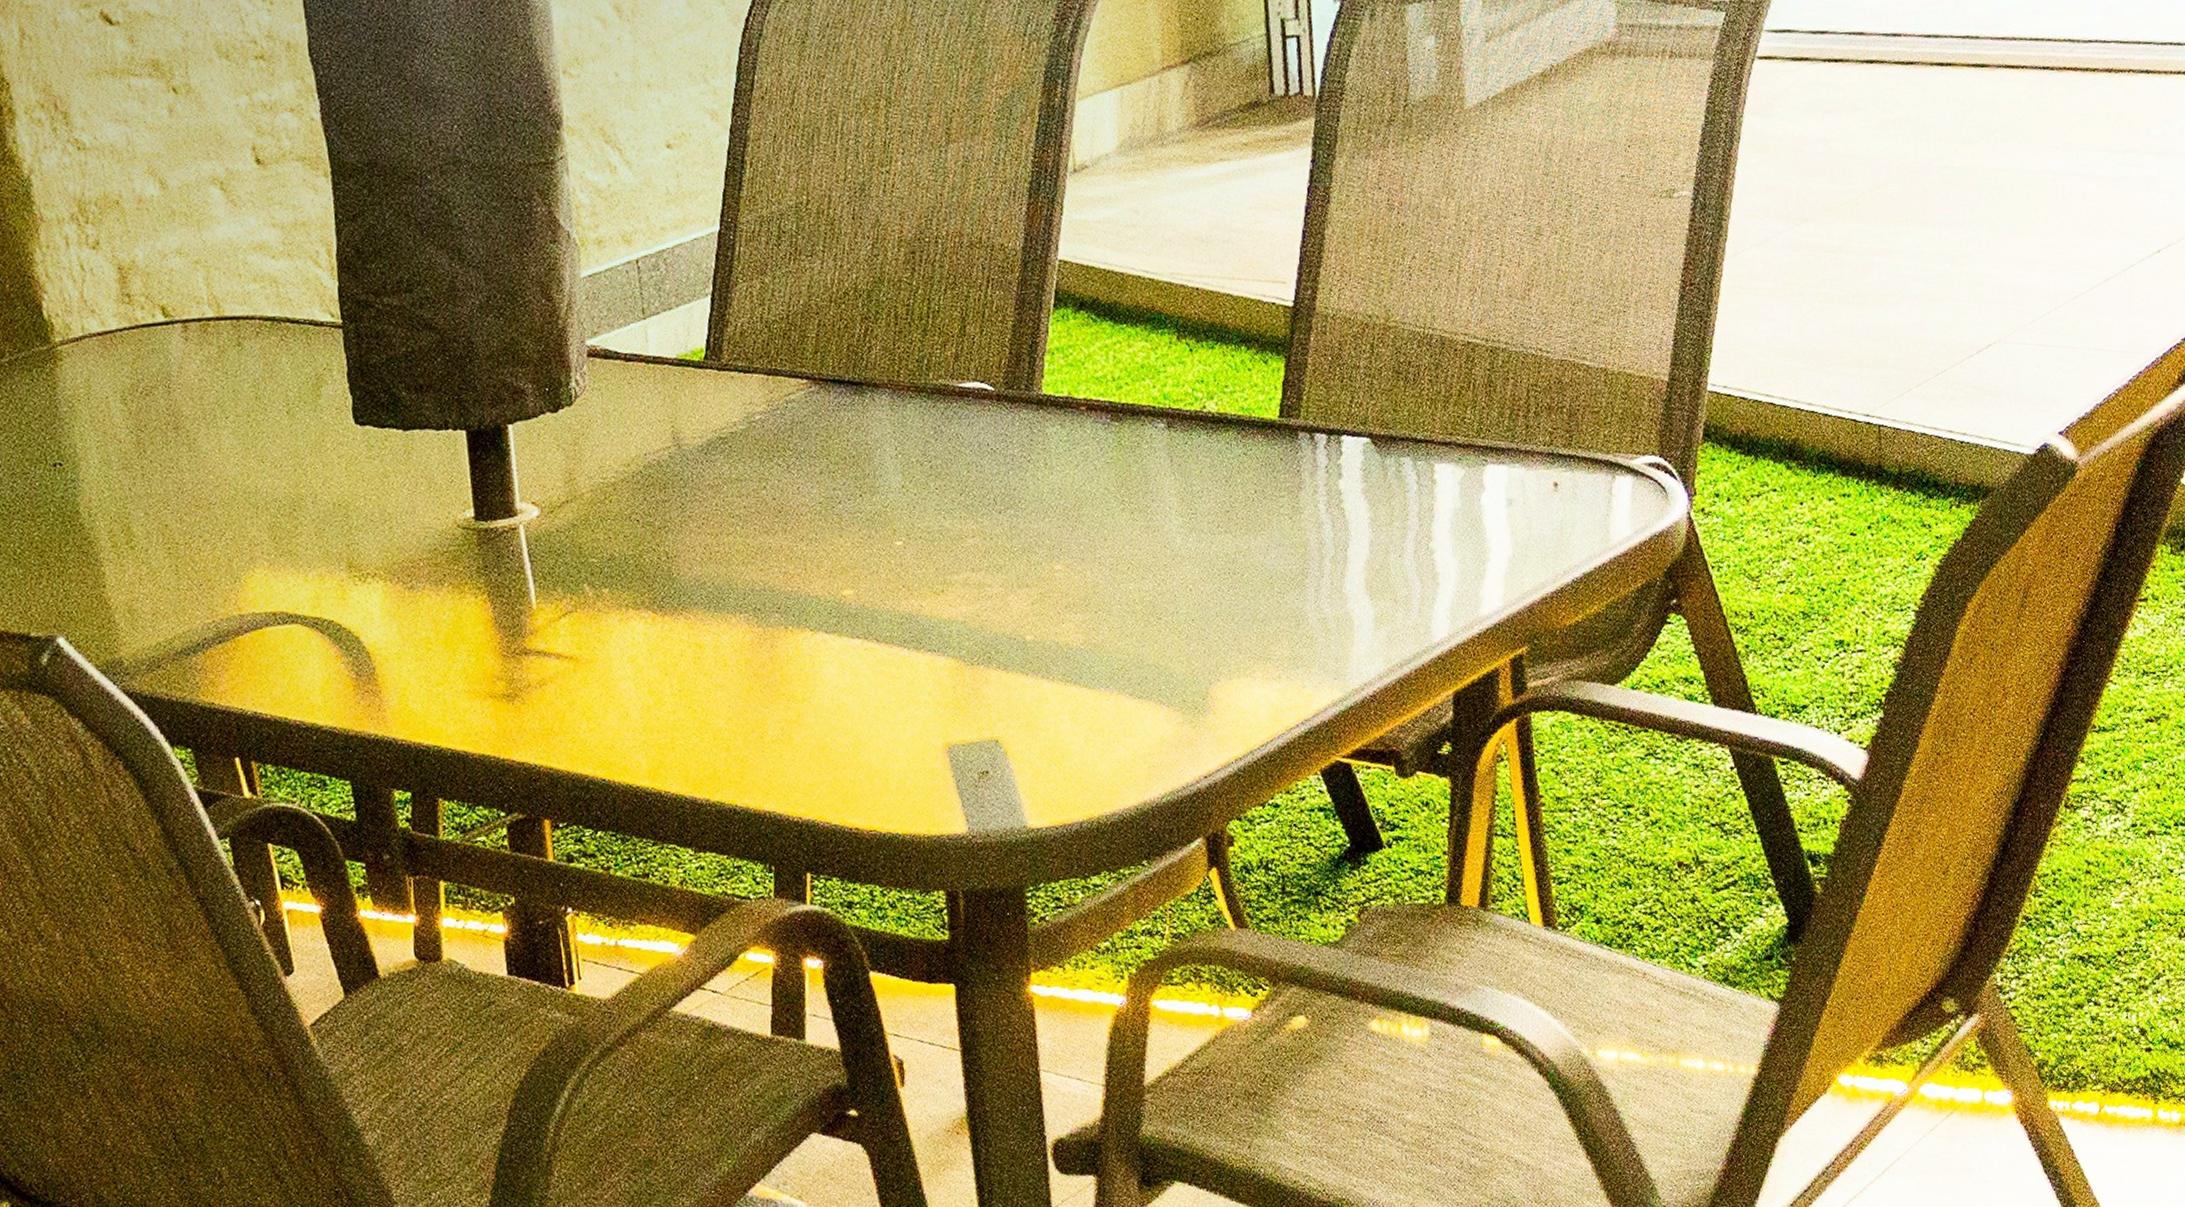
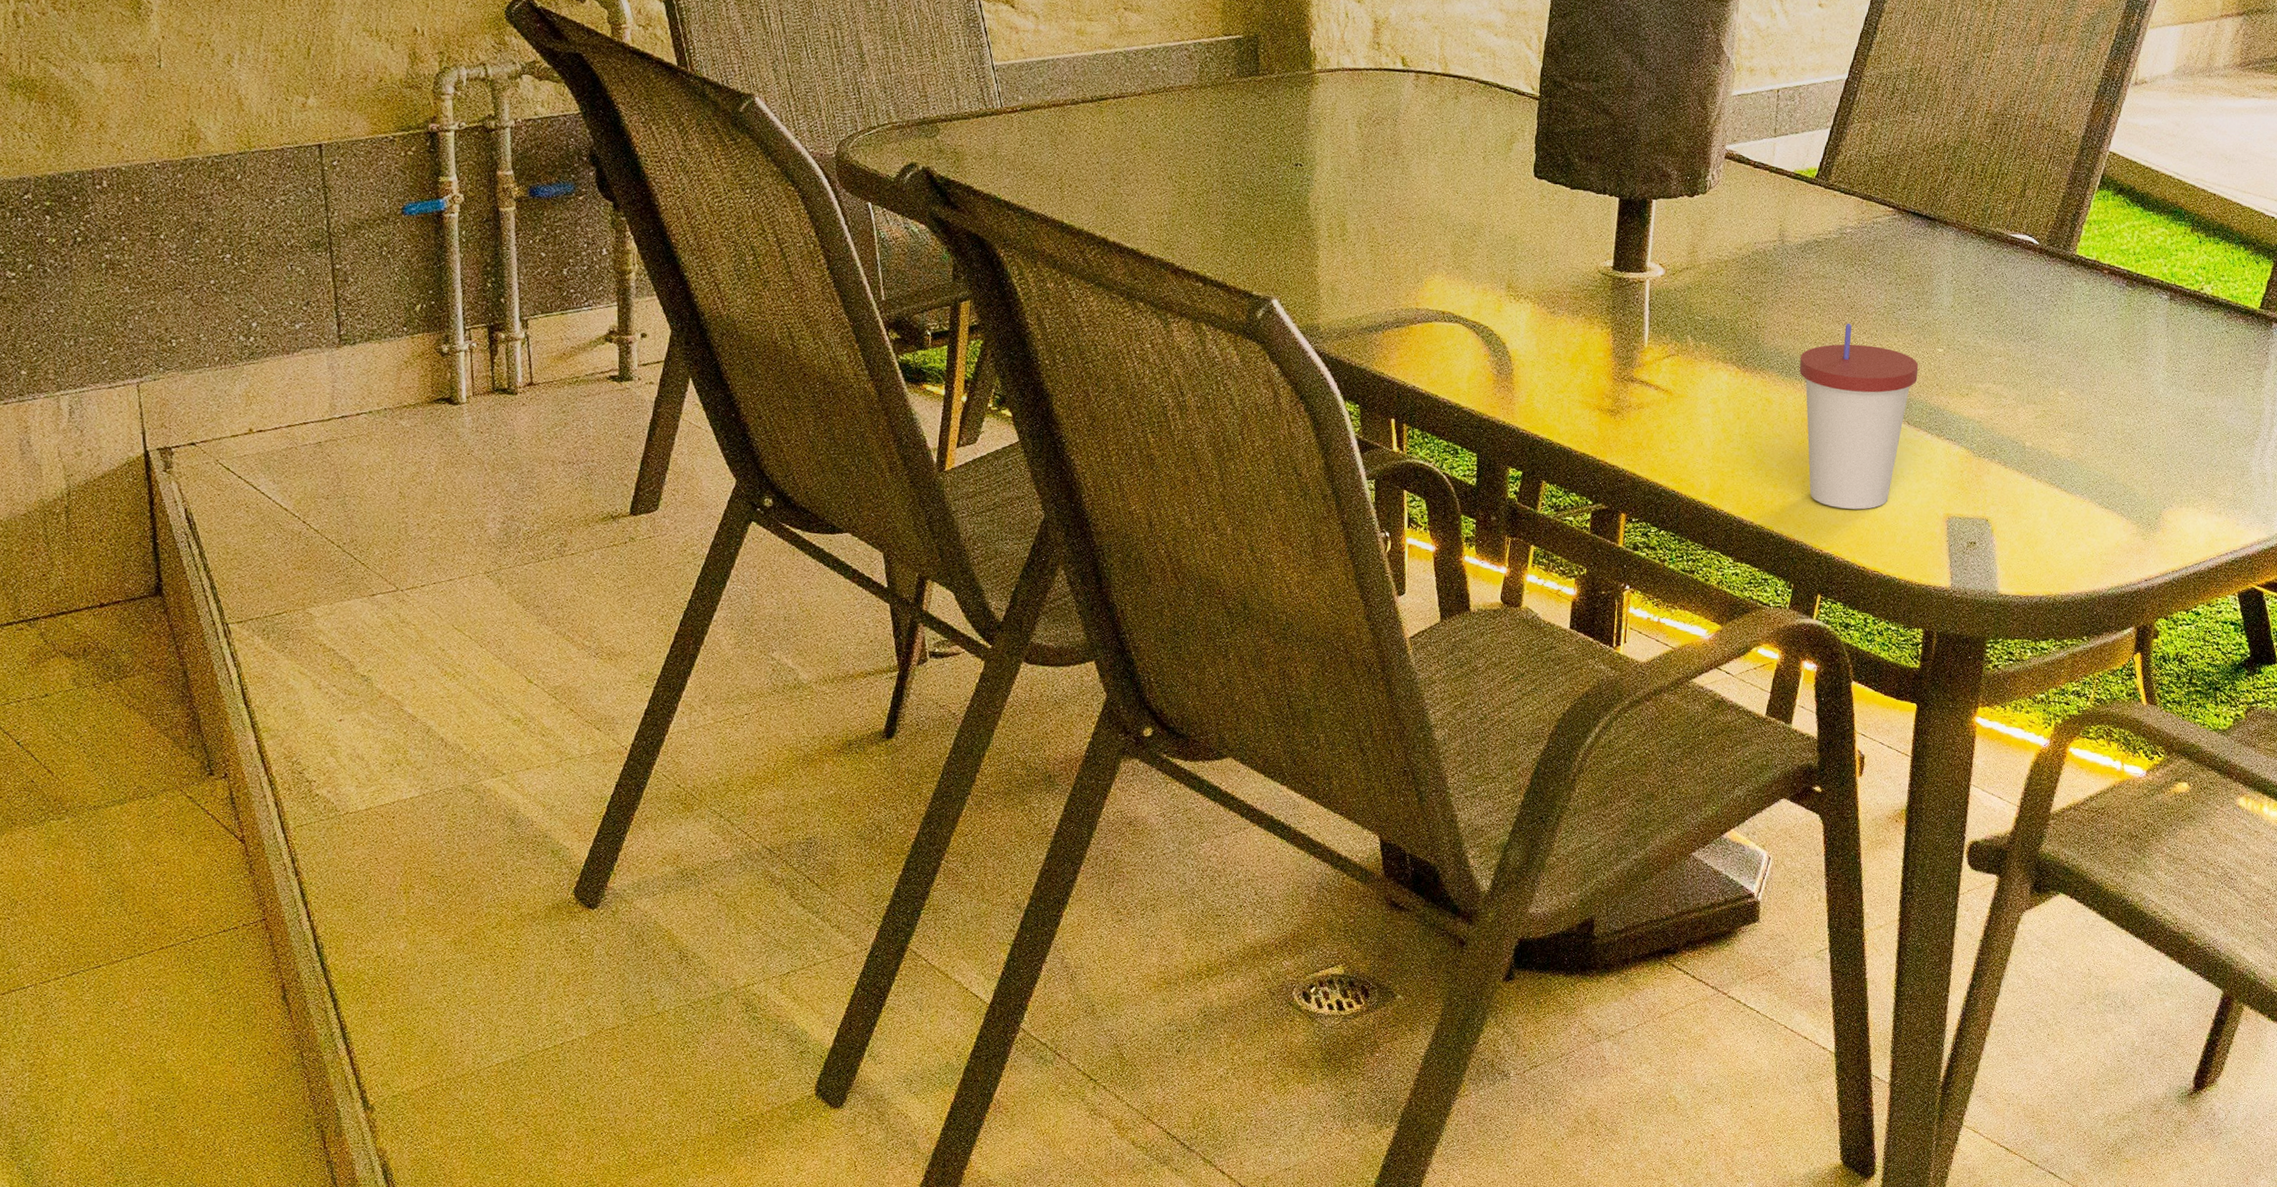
cup: none [727,531,878,762] -> present [1799,323,1919,510]

